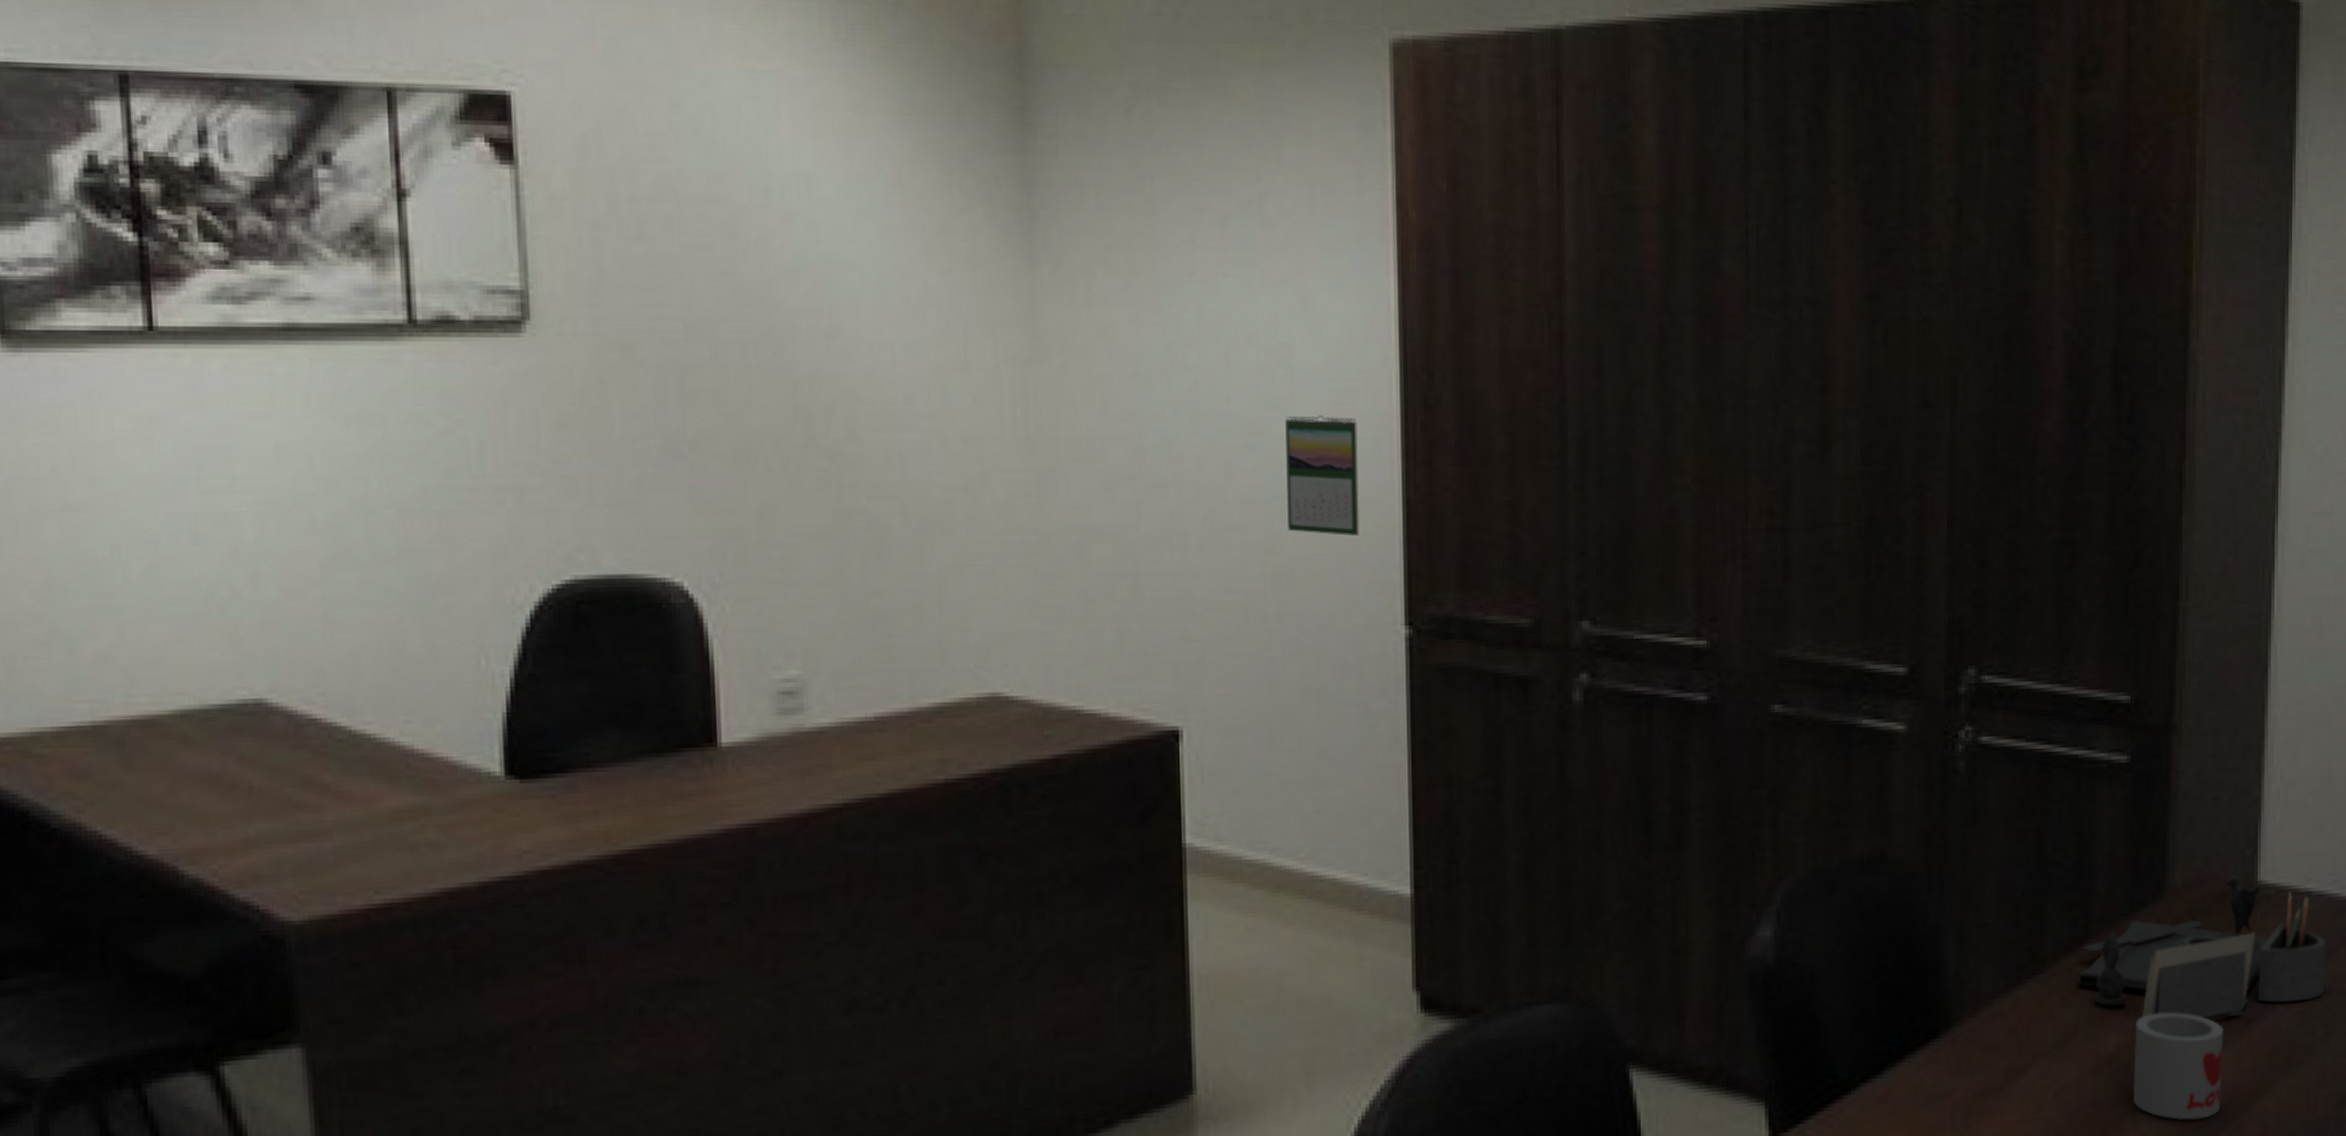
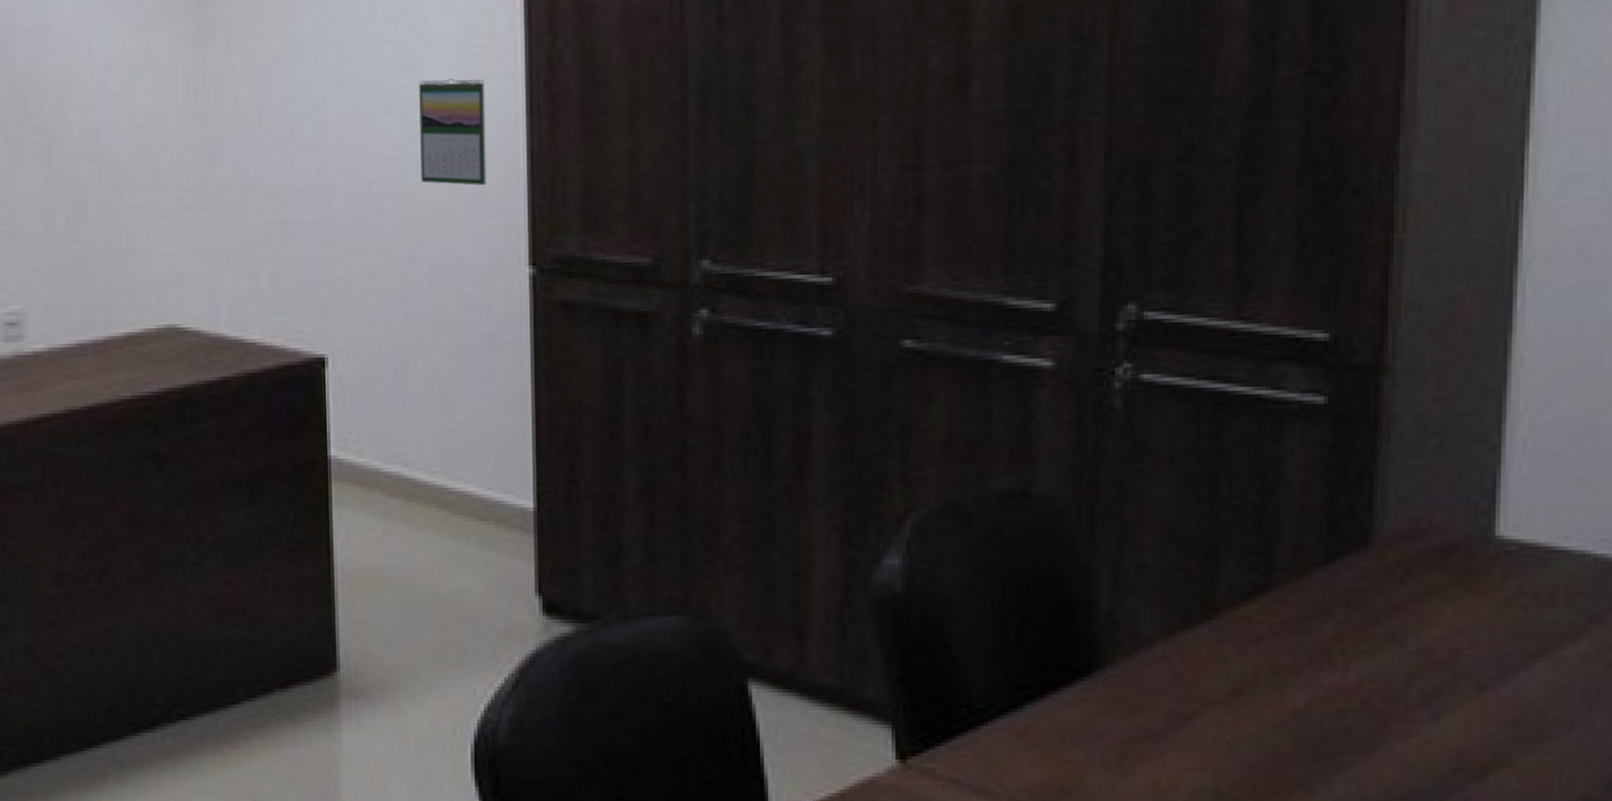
desk organizer: present [2077,865,2327,1018] -> none [1257,517,1591,680]
mug: present [2132,1012,2224,1121] -> none [1326,670,1448,786]

